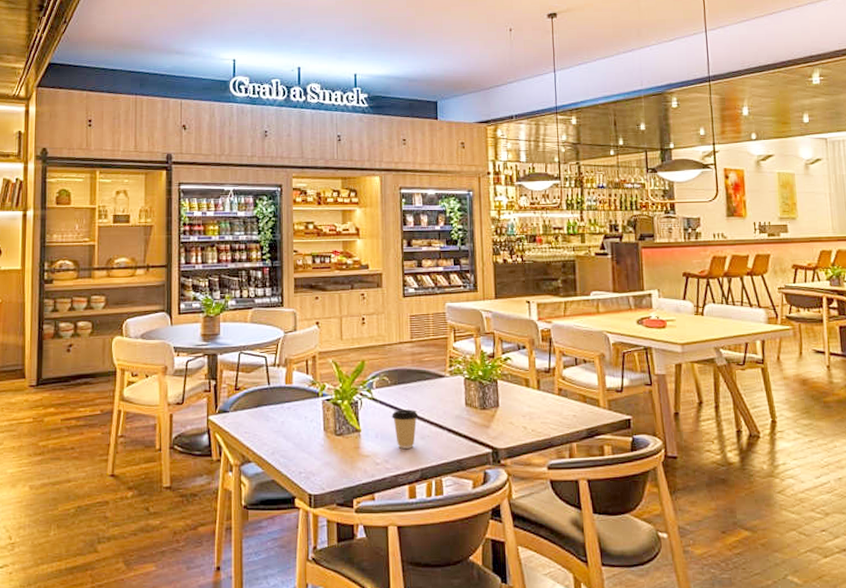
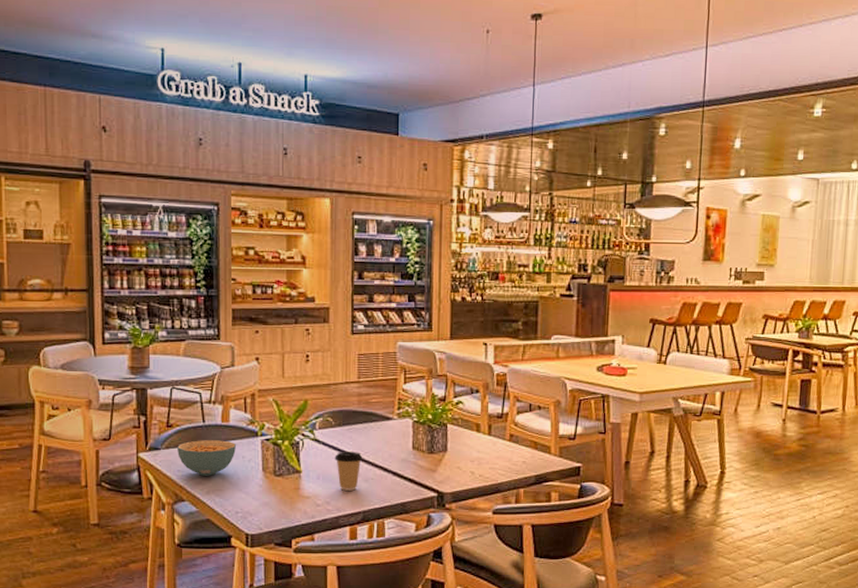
cereal bowl: none [245,401,300,437] -> present [177,440,237,476]

